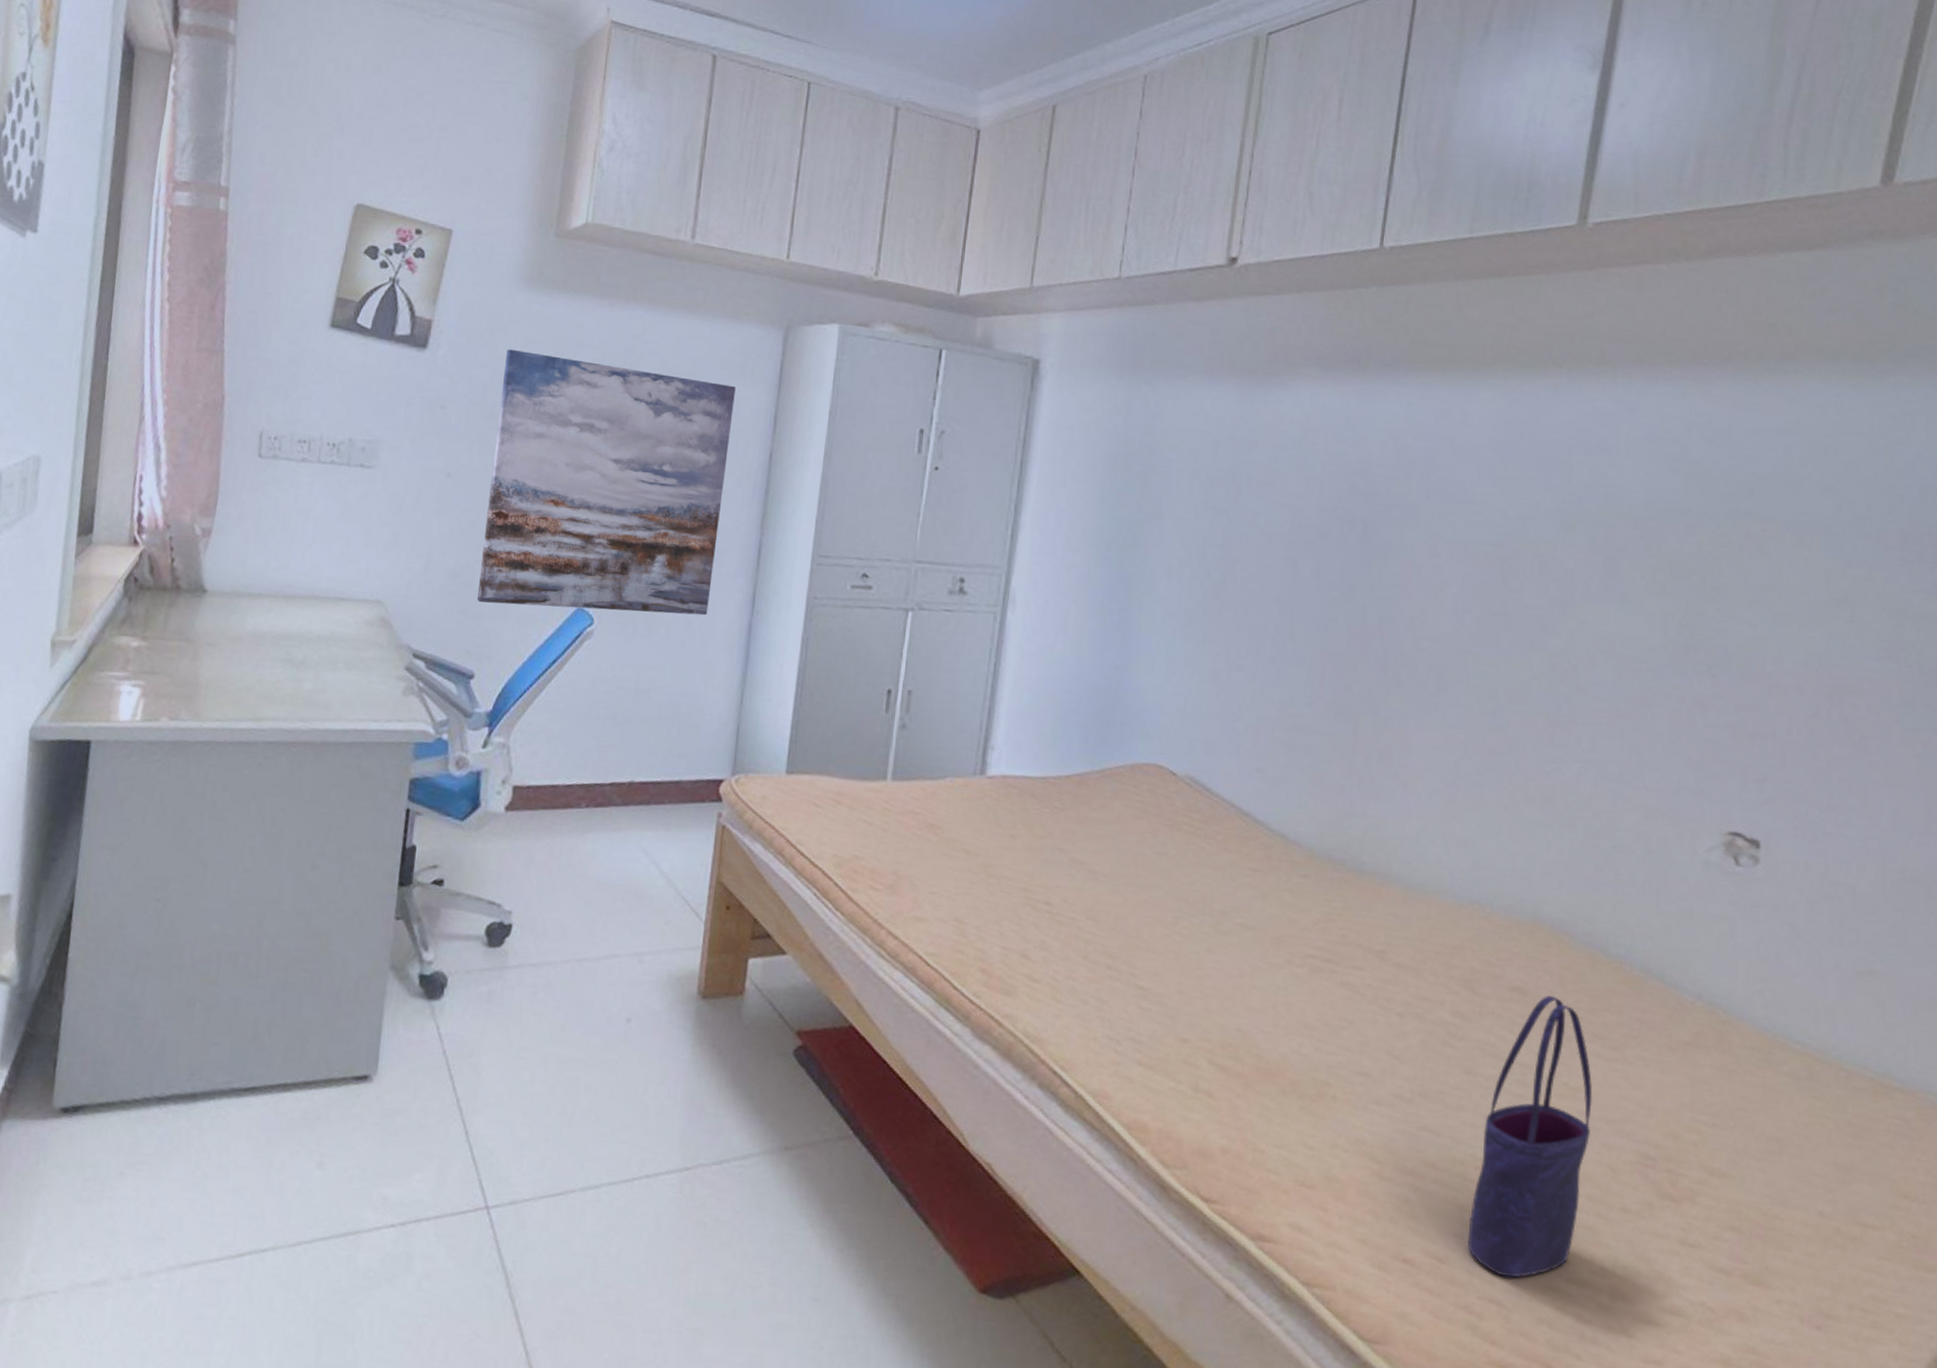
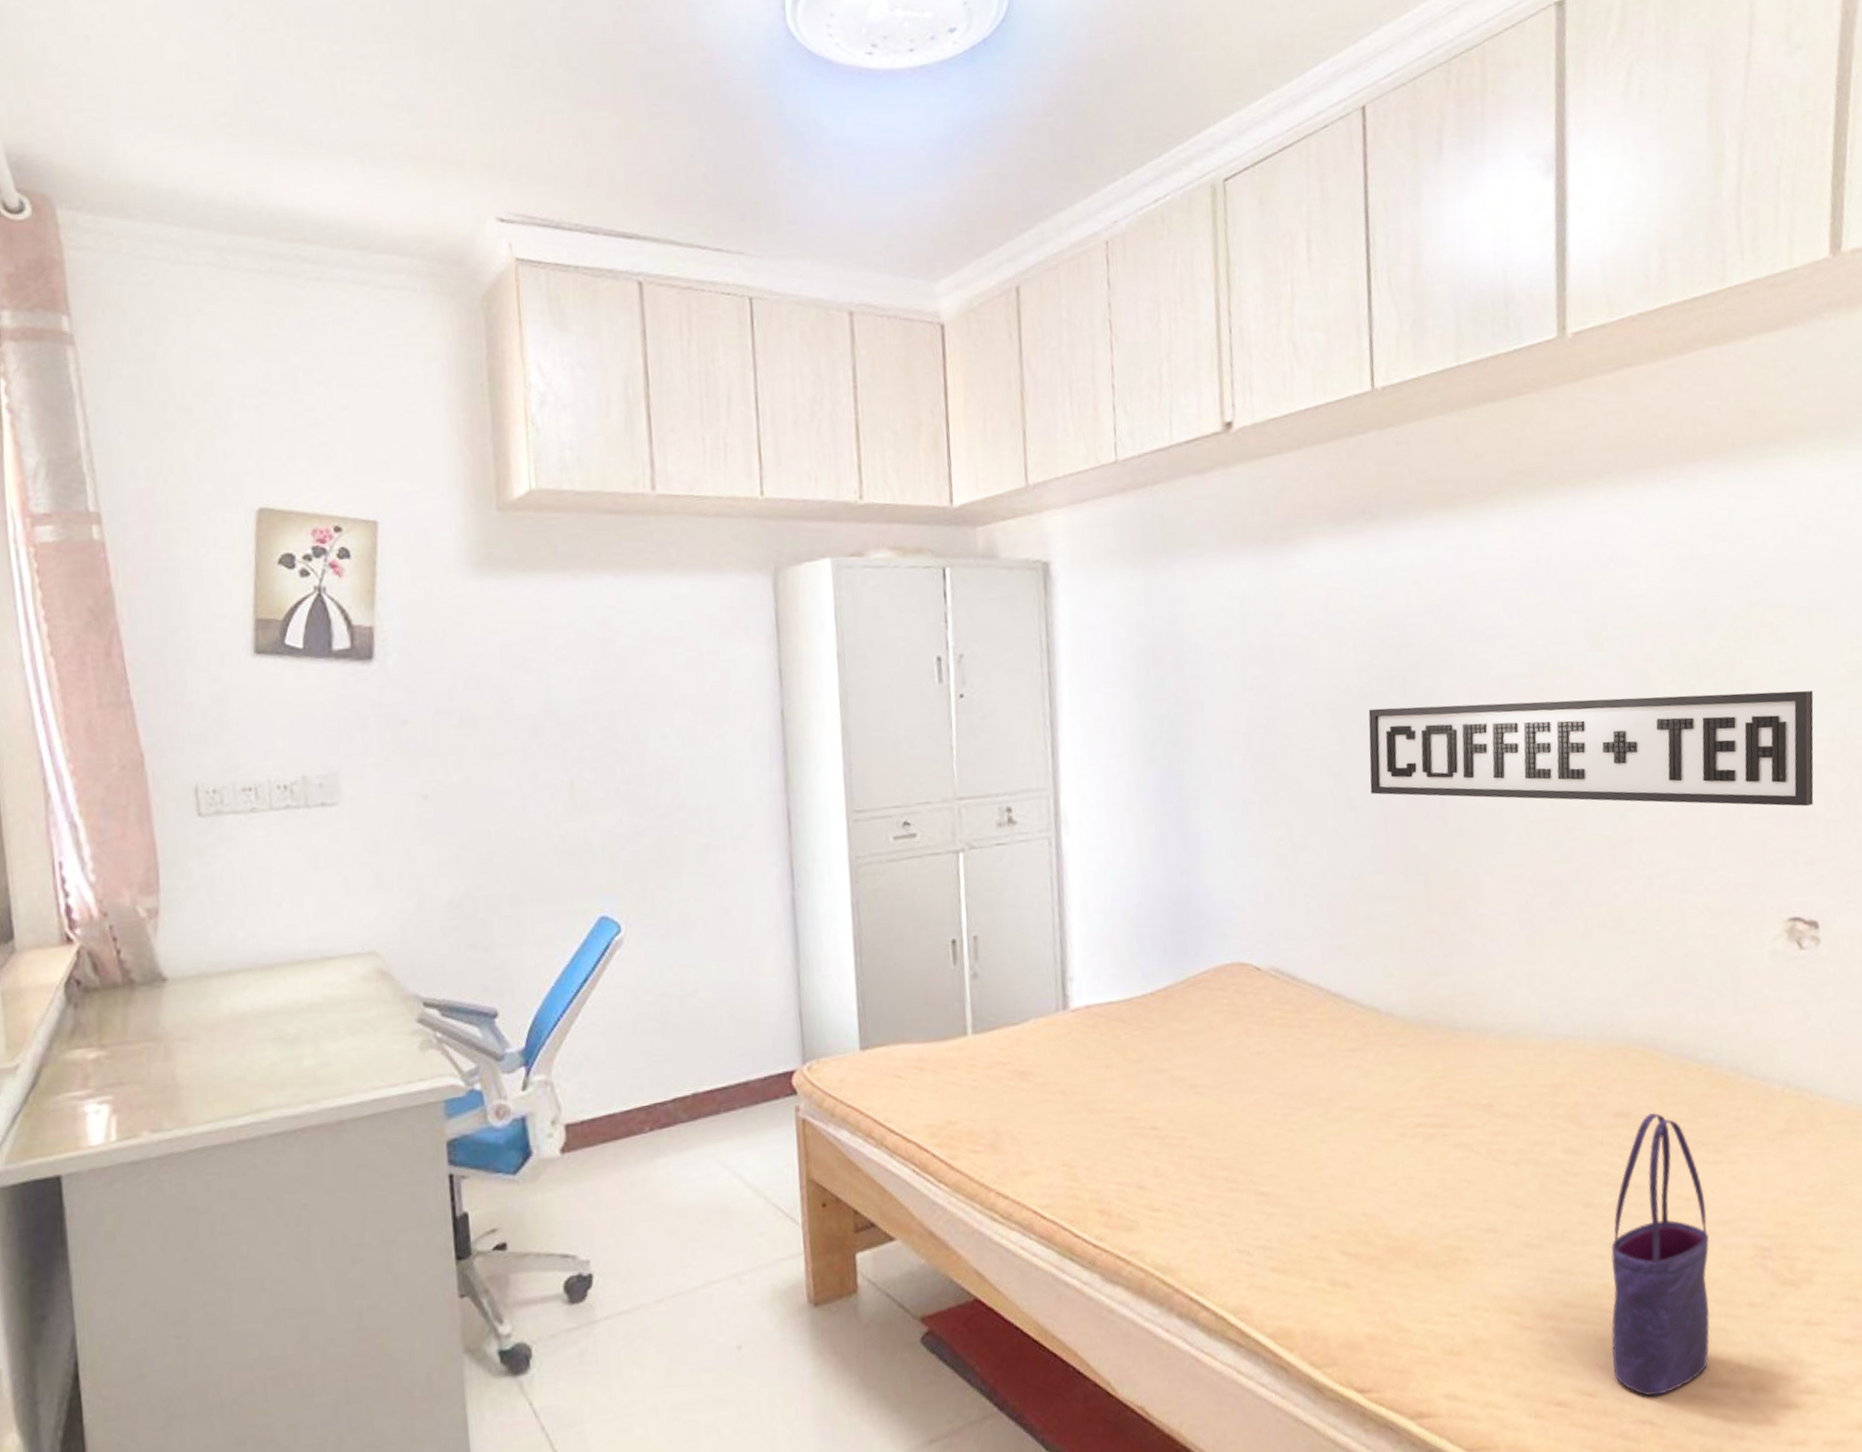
wall art: present [476,349,736,616] -> none [466,644,745,932]
sign: none [1314,549,1792,725] -> present [1368,690,1814,807]

